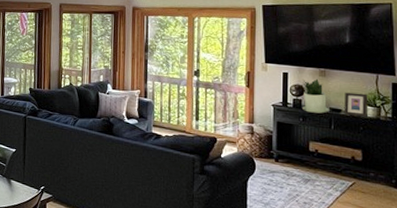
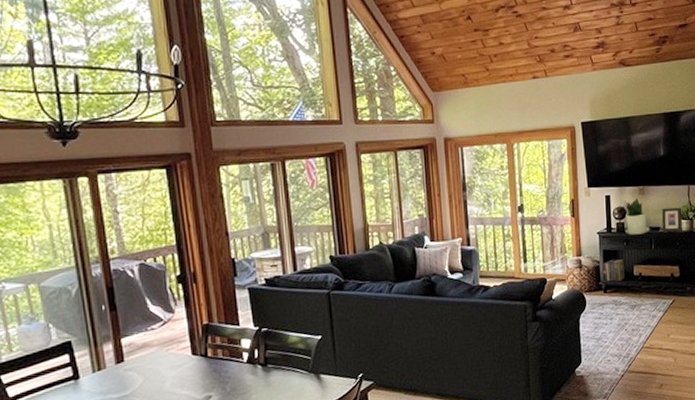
books: none [276,131,299,154] -> present [603,259,625,282]

